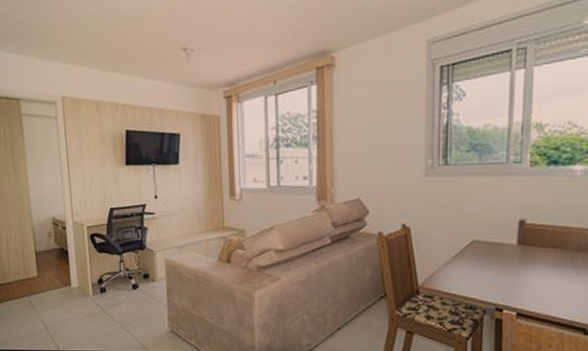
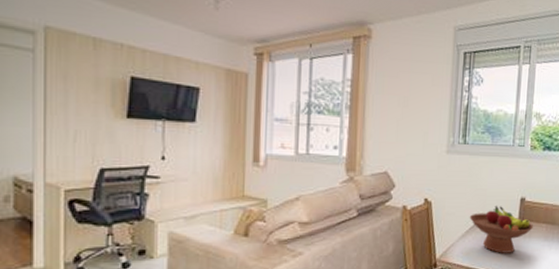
fruit bowl: none [455,228,538,281] -> present [469,205,534,253]

